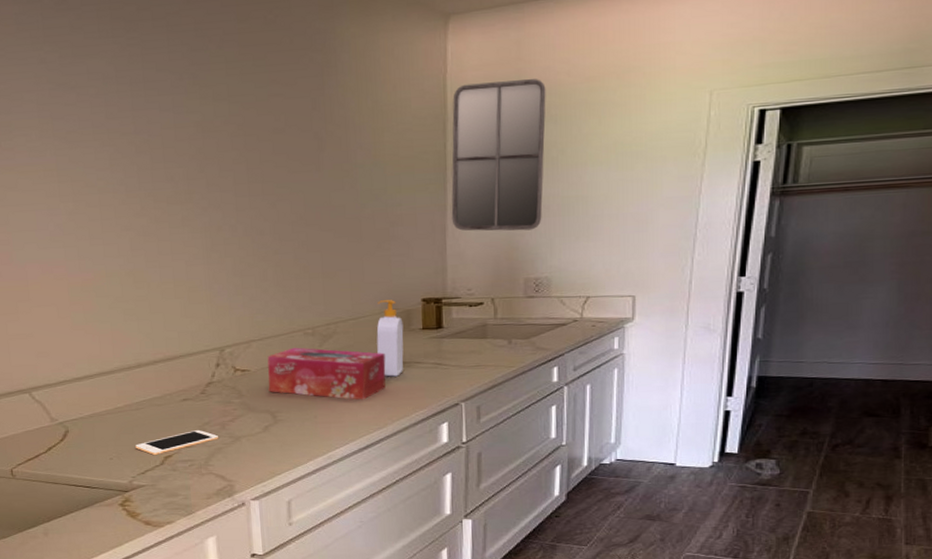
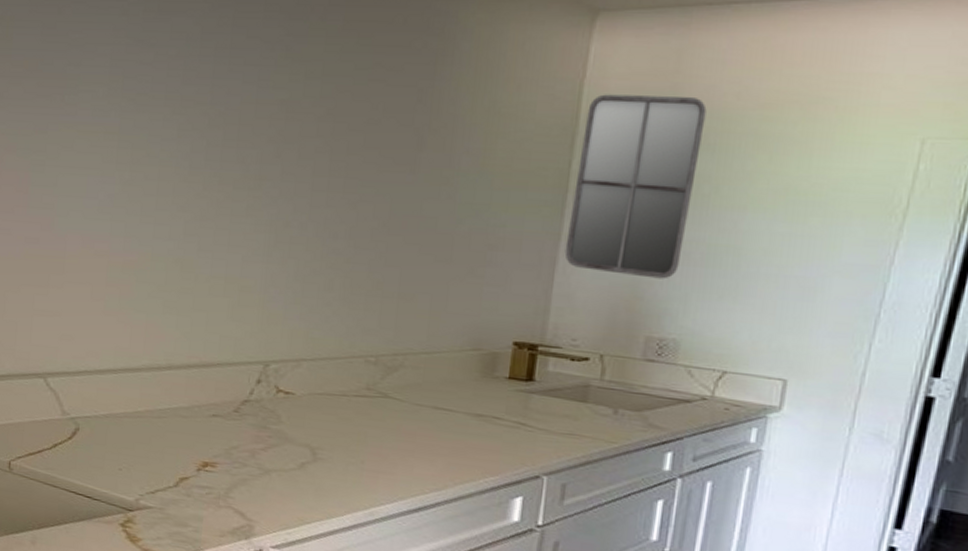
cell phone: present [135,429,218,456] -> none [149,452,245,475]
tissue box: present [267,347,386,400] -> none [312,375,458,452]
soap bottle: present [376,300,404,377] -> none [449,336,487,431]

